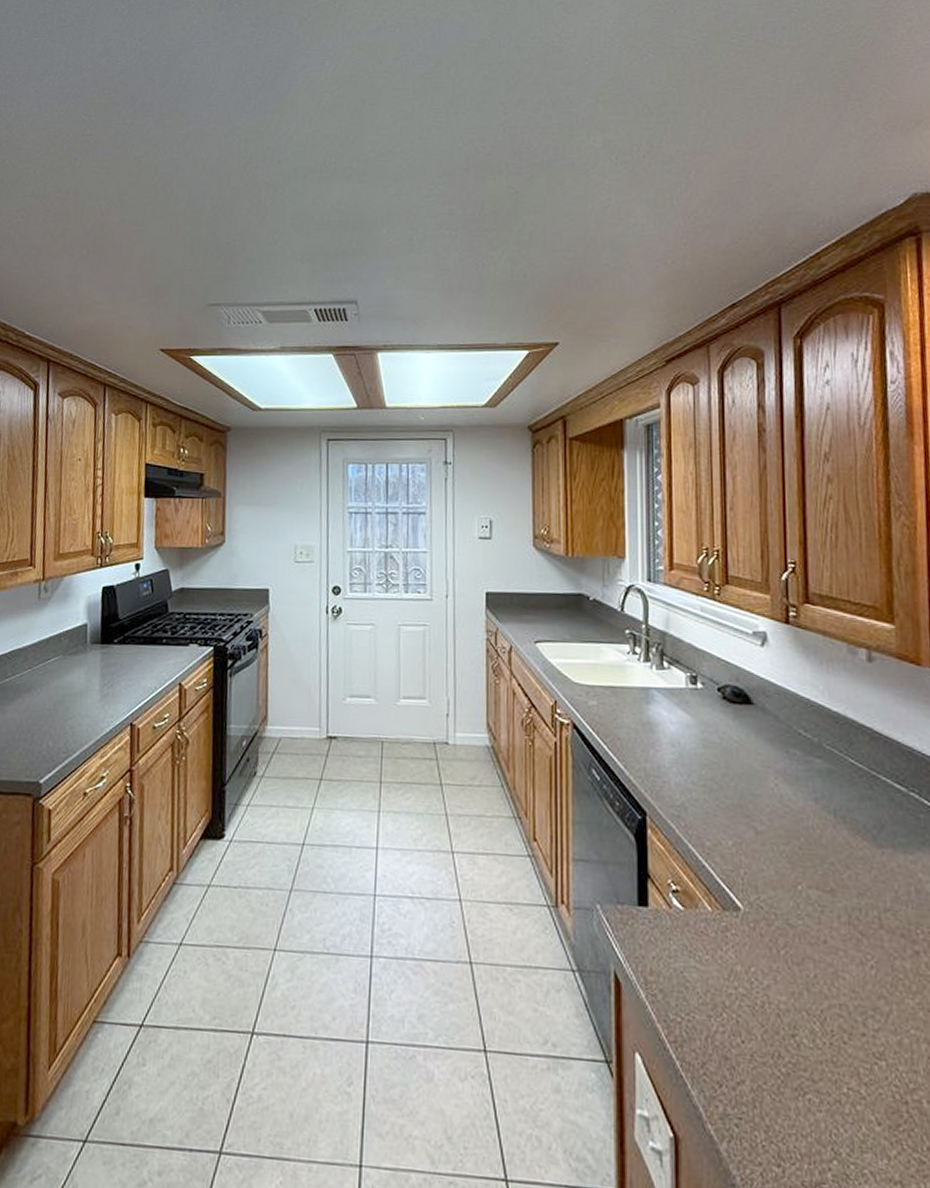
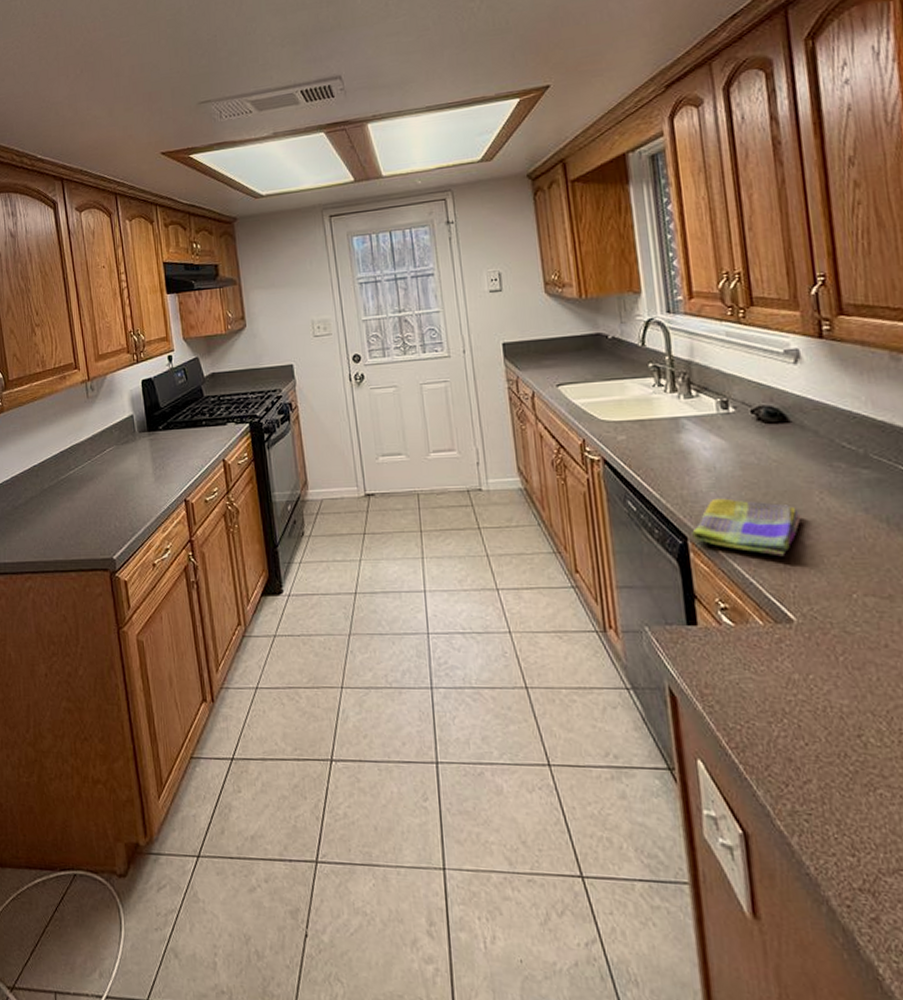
dish towel: none [652,774,756,841] -> present [692,498,801,557]

